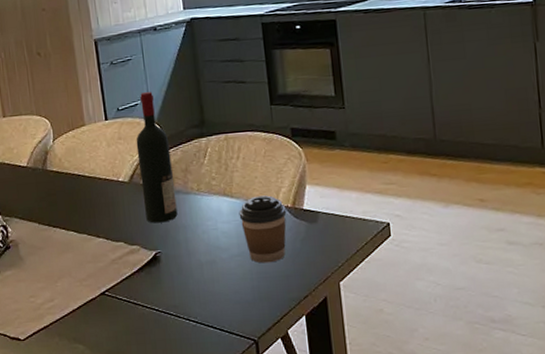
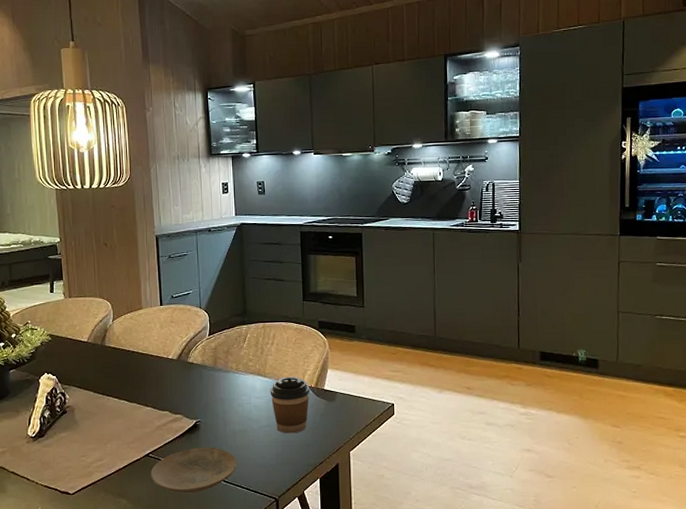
plate: none [108,282,207,337] -> present [150,447,238,494]
wine bottle: present [136,91,178,223] -> none [186,283,218,396]

